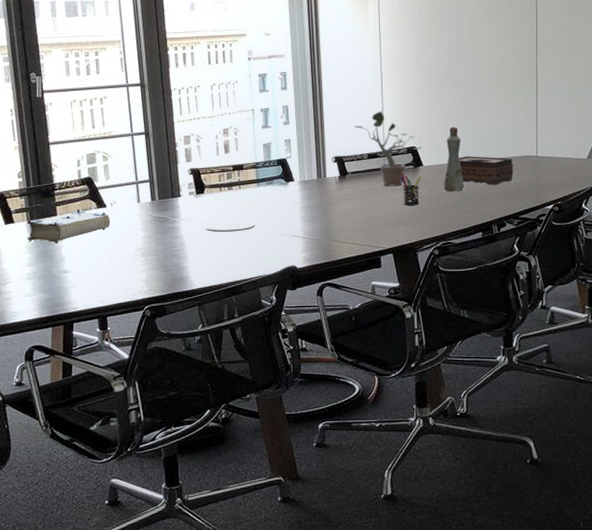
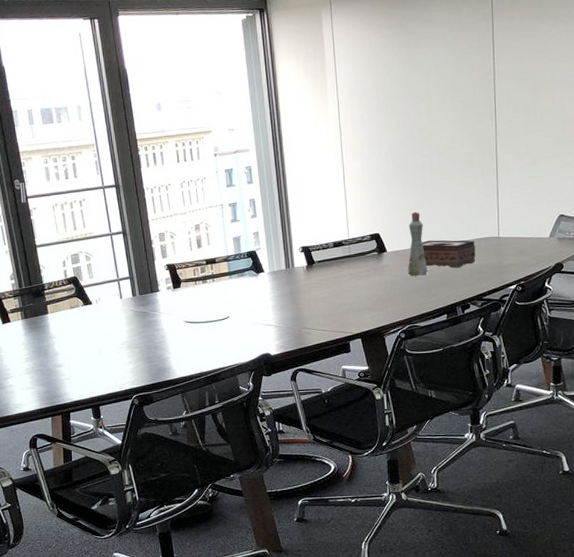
book: present [27,209,111,244] -> none [22,307,97,340]
potted plant: present [353,110,422,187] -> none [318,199,385,274]
pen holder: present [401,173,421,205] -> none [366,260,385,291]

